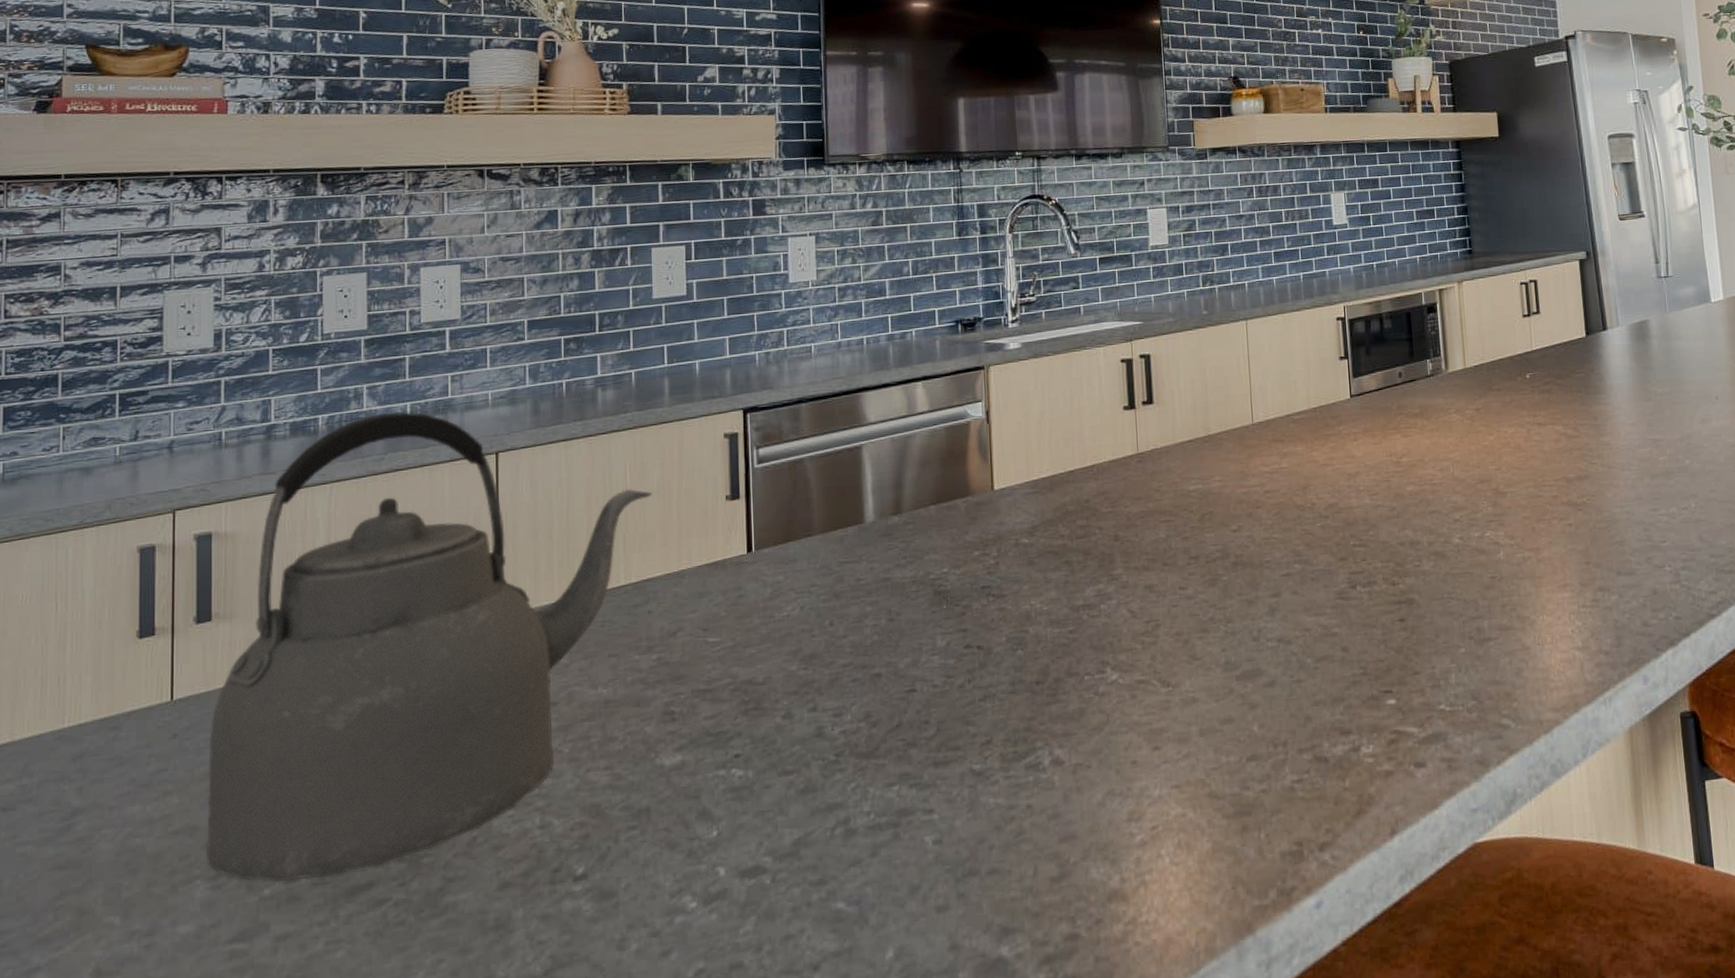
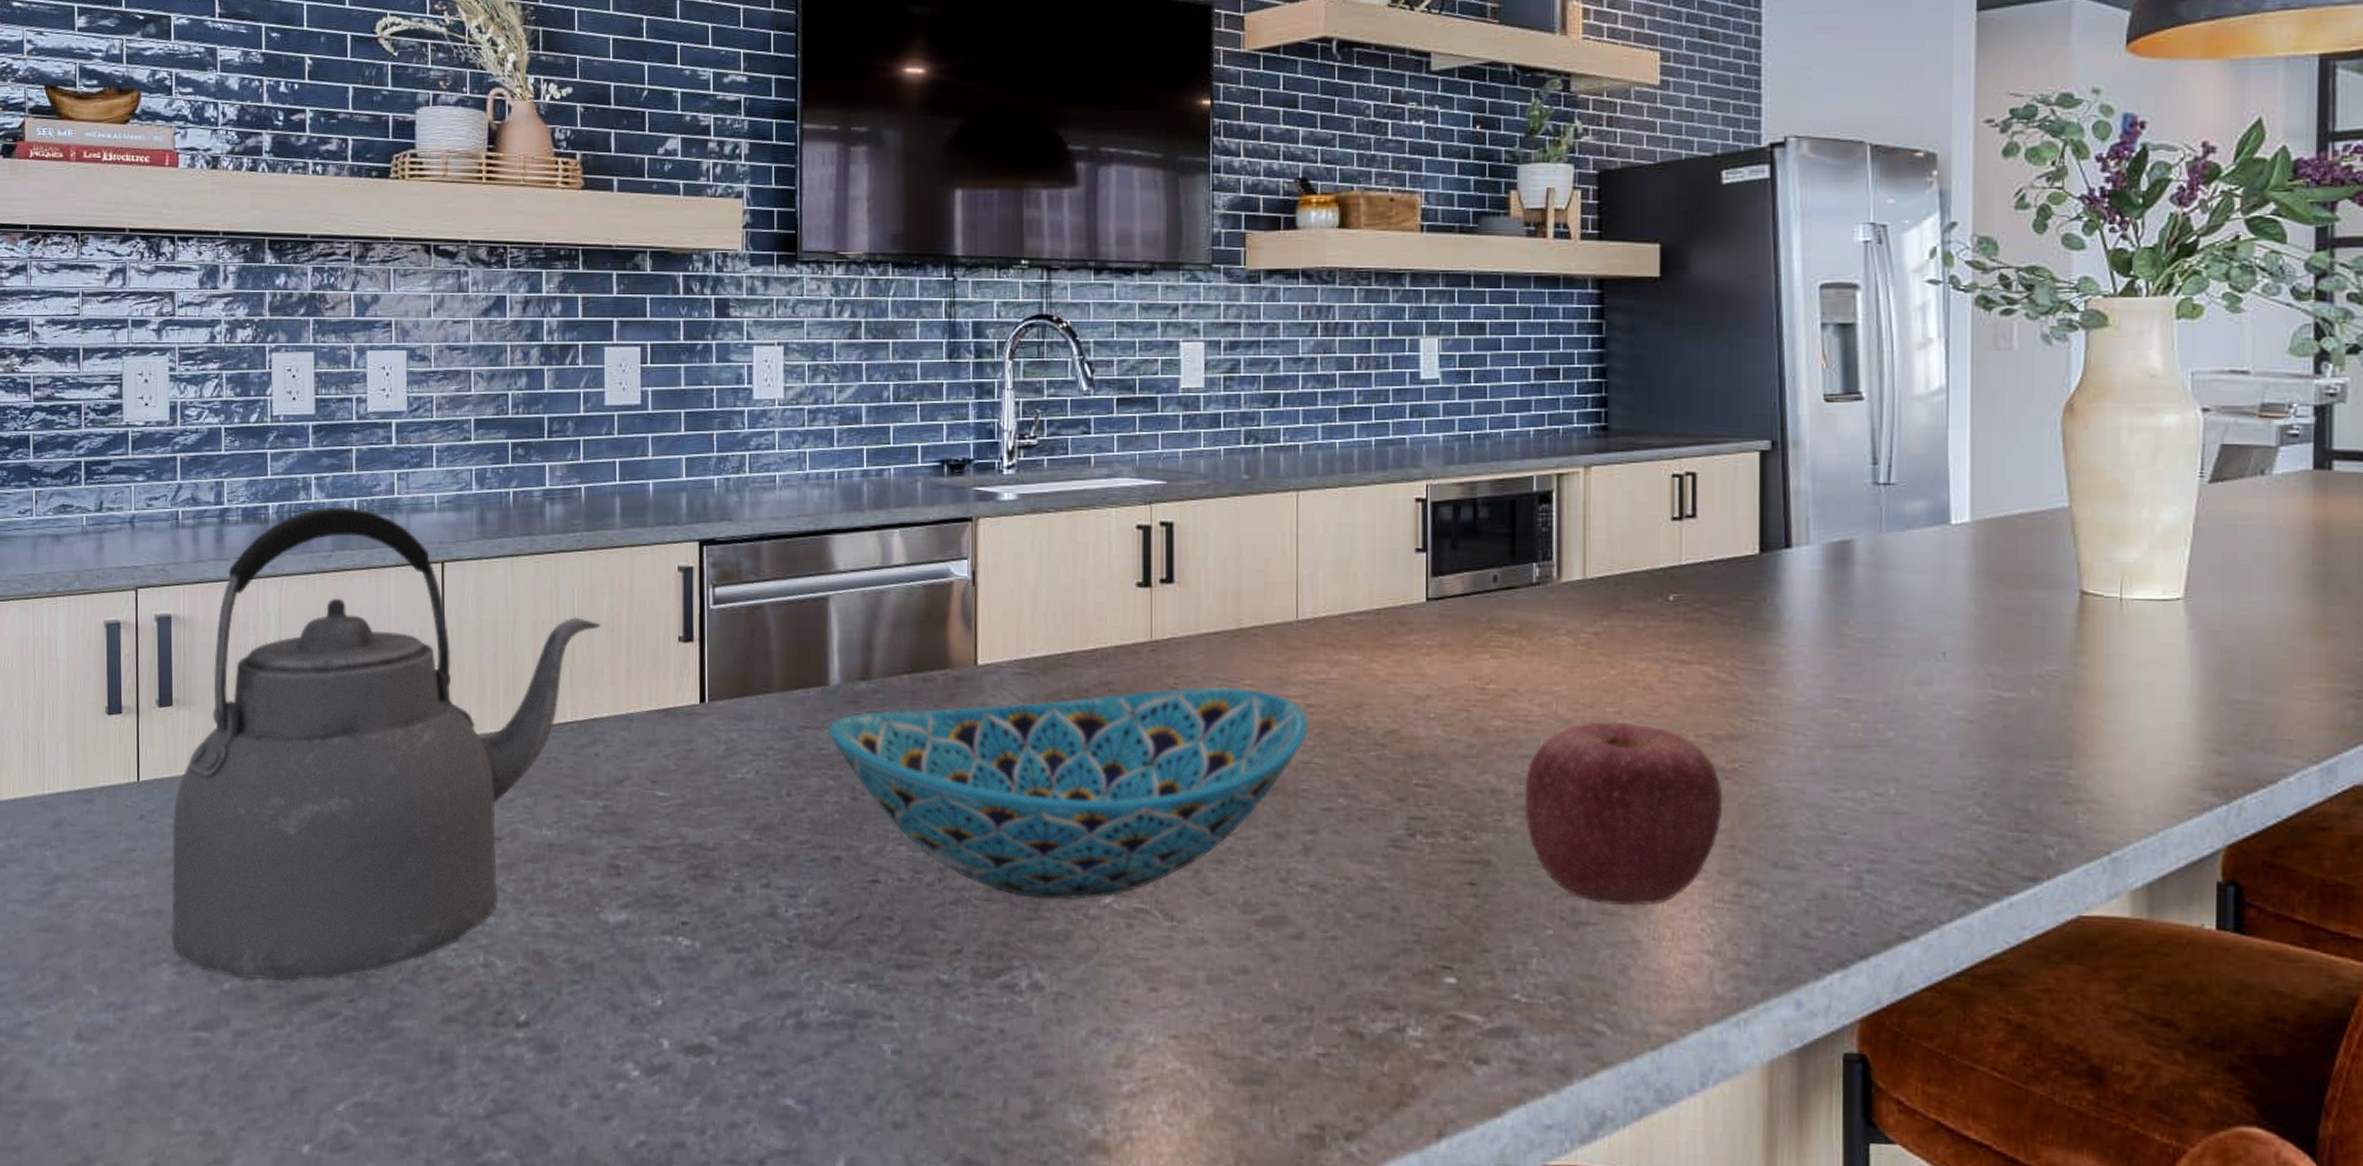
bowl: none [865,483,1268,685] -> present [828,687,1309,900]
apple: none [1434,476,1579,622] -> present [1524,721,1723,906]

